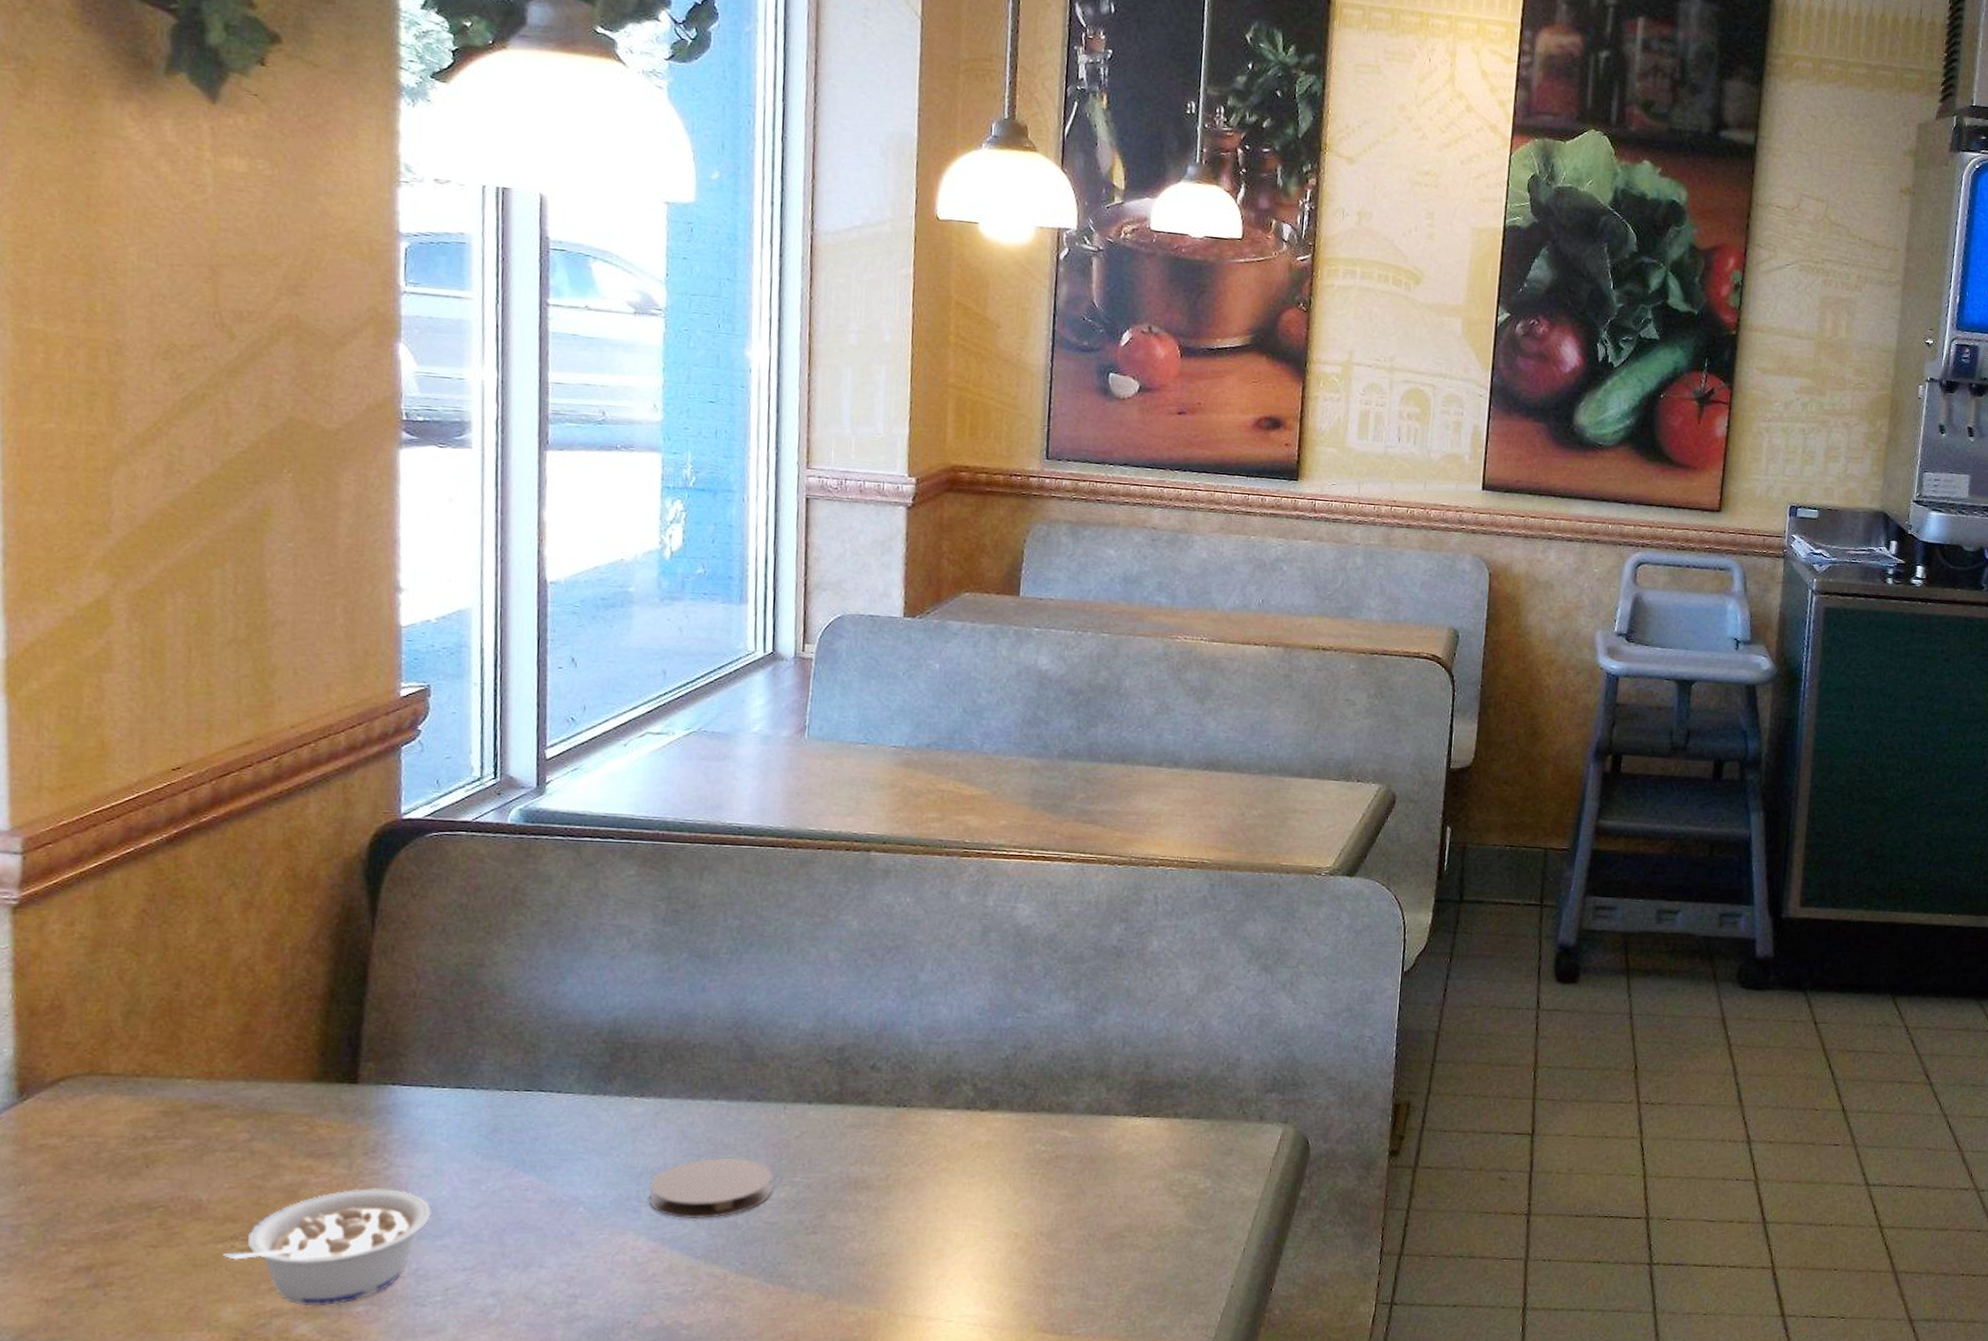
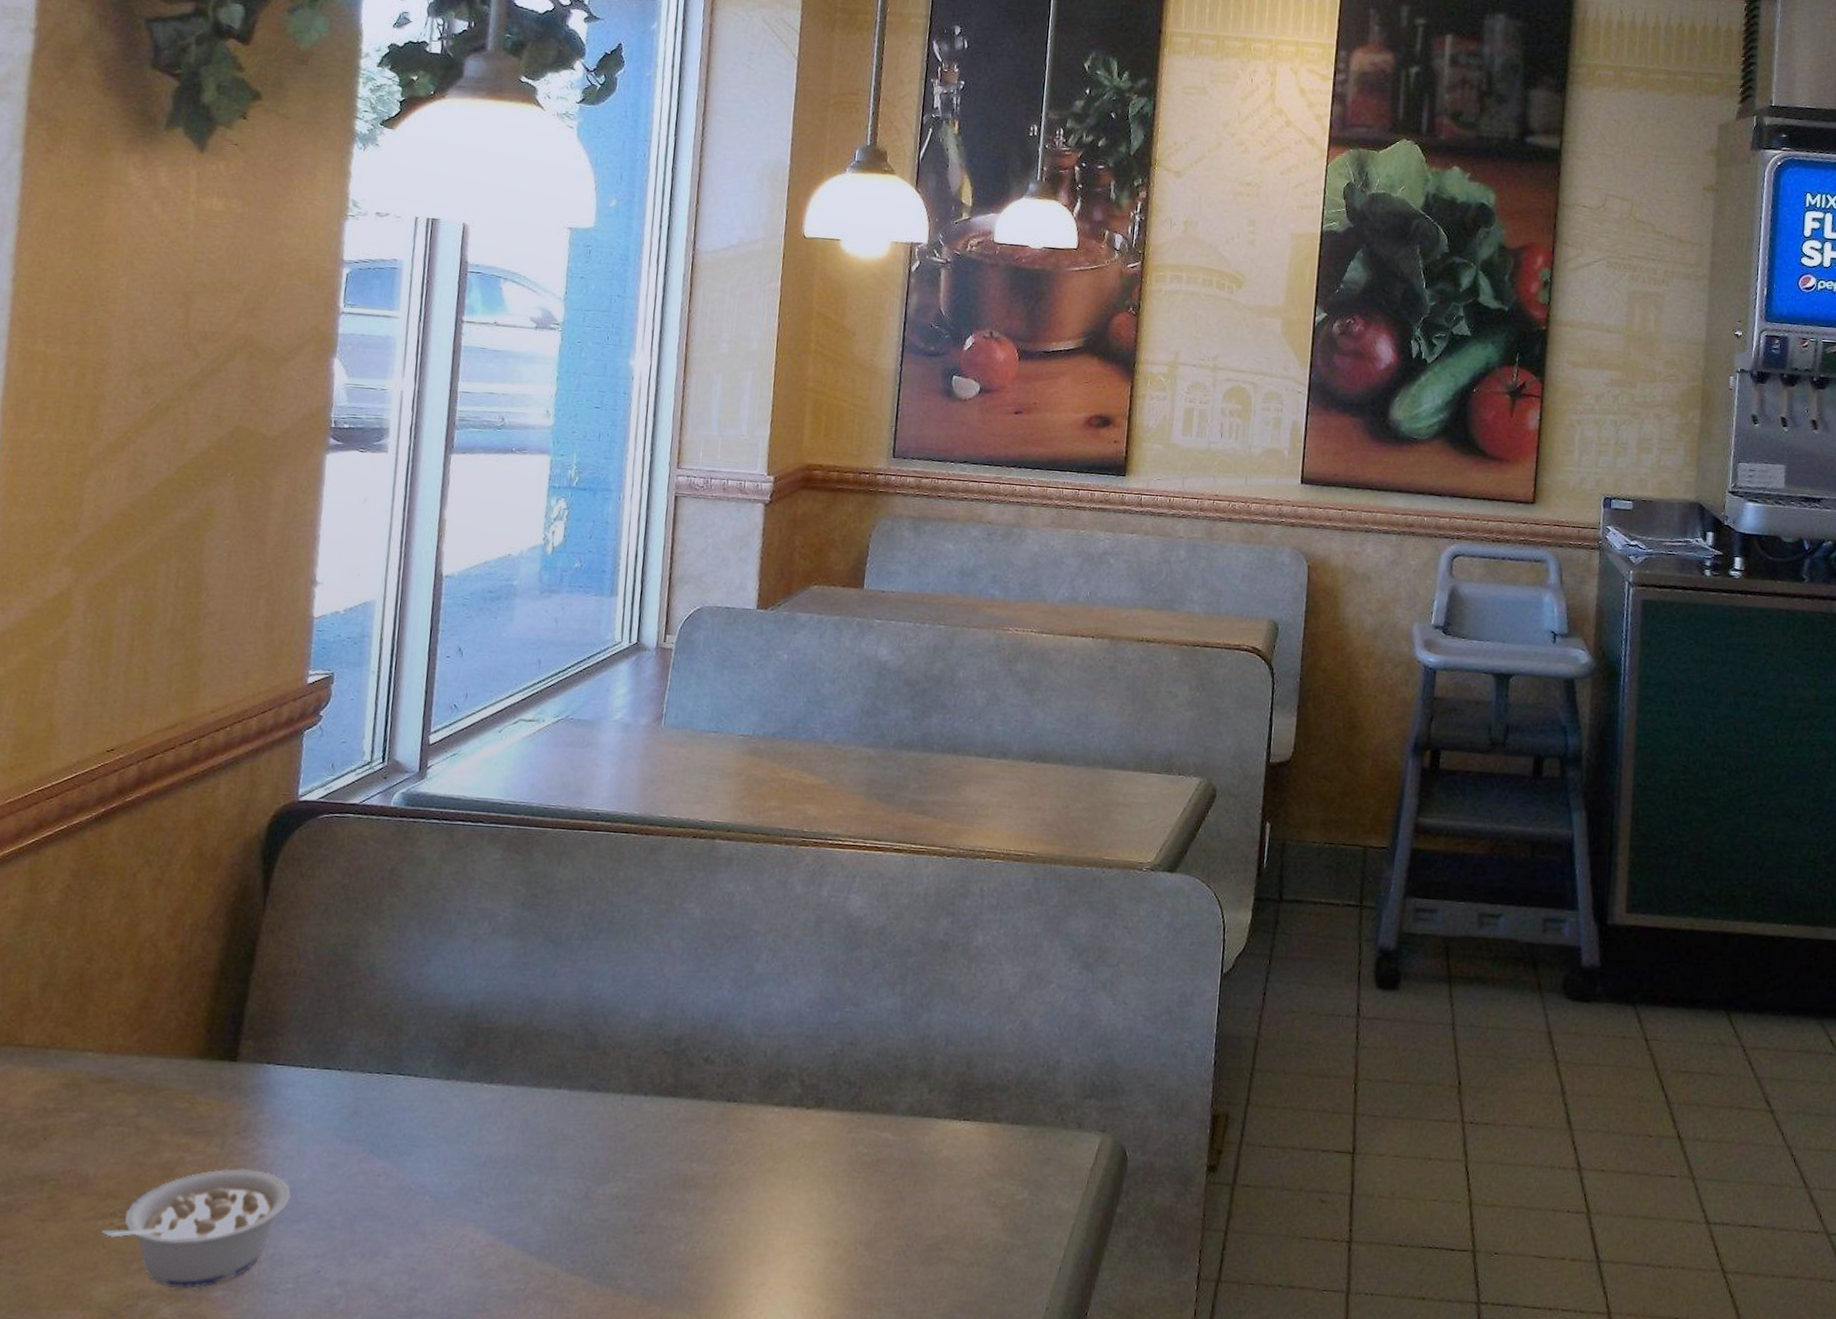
coaster: present [648,1157,773,1220] -> none [490,1148,607,1213]

